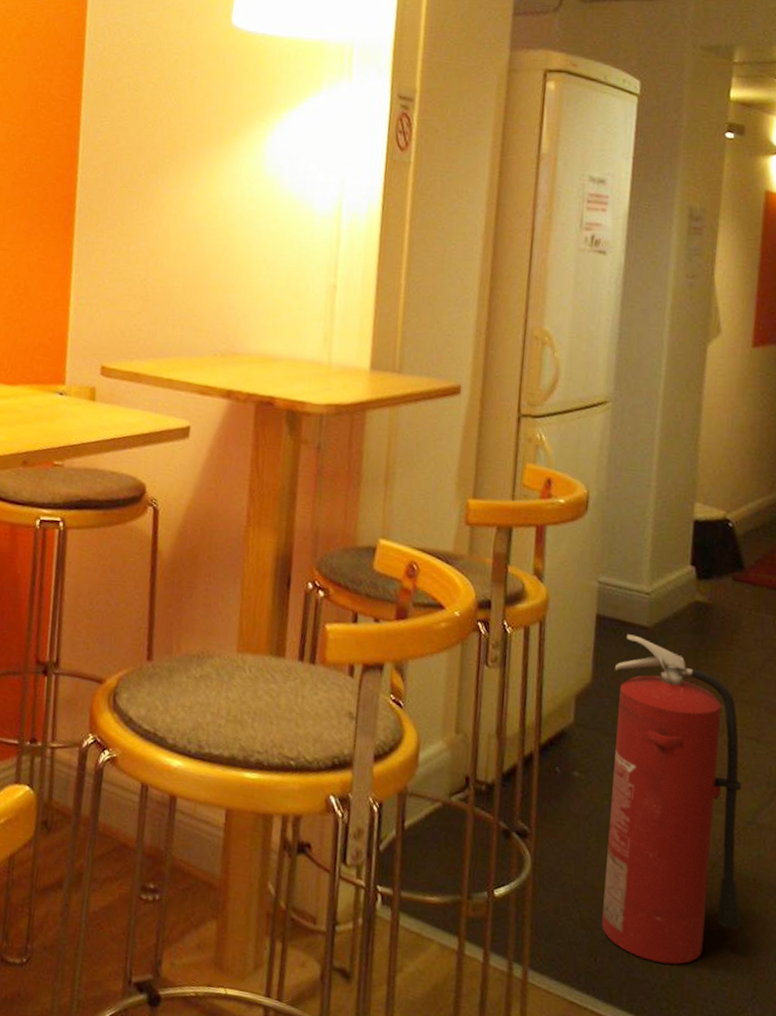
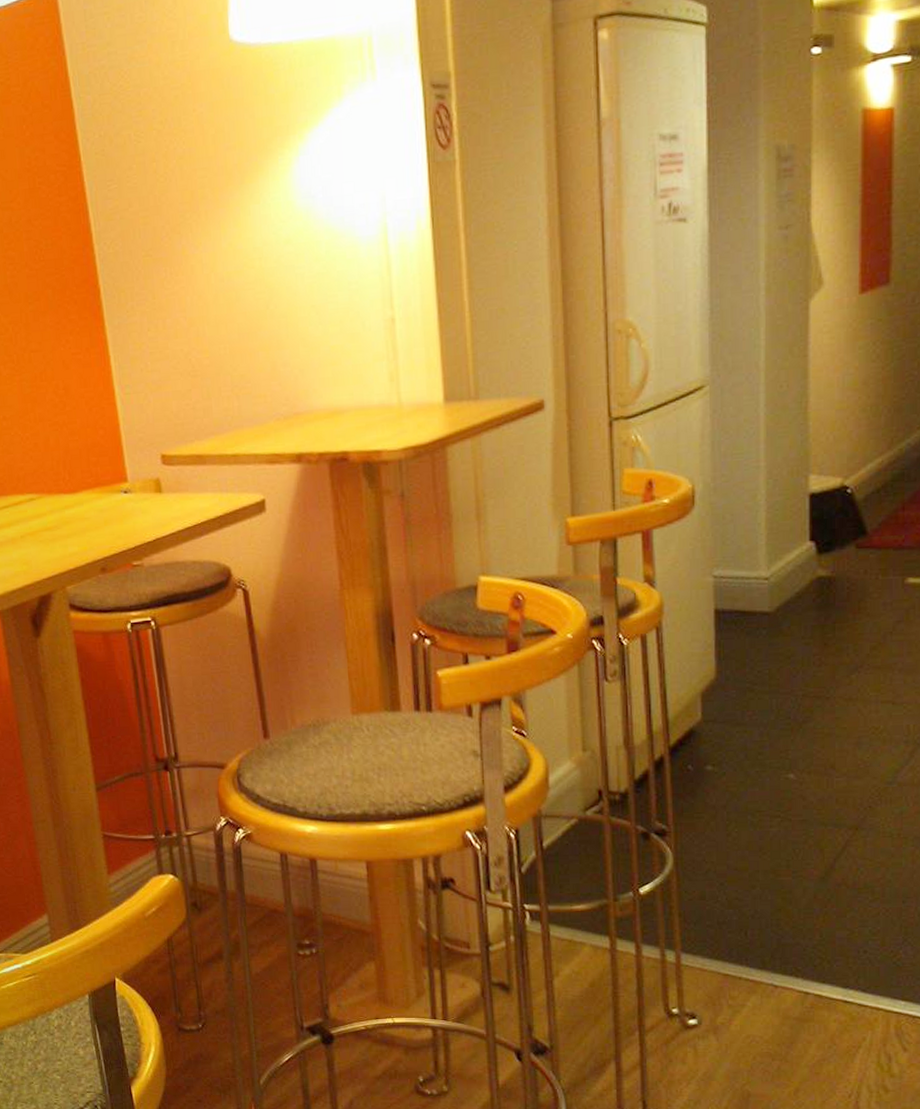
fire extinguisher: present [601,634,742,965] -> none [738,622,888,926]

